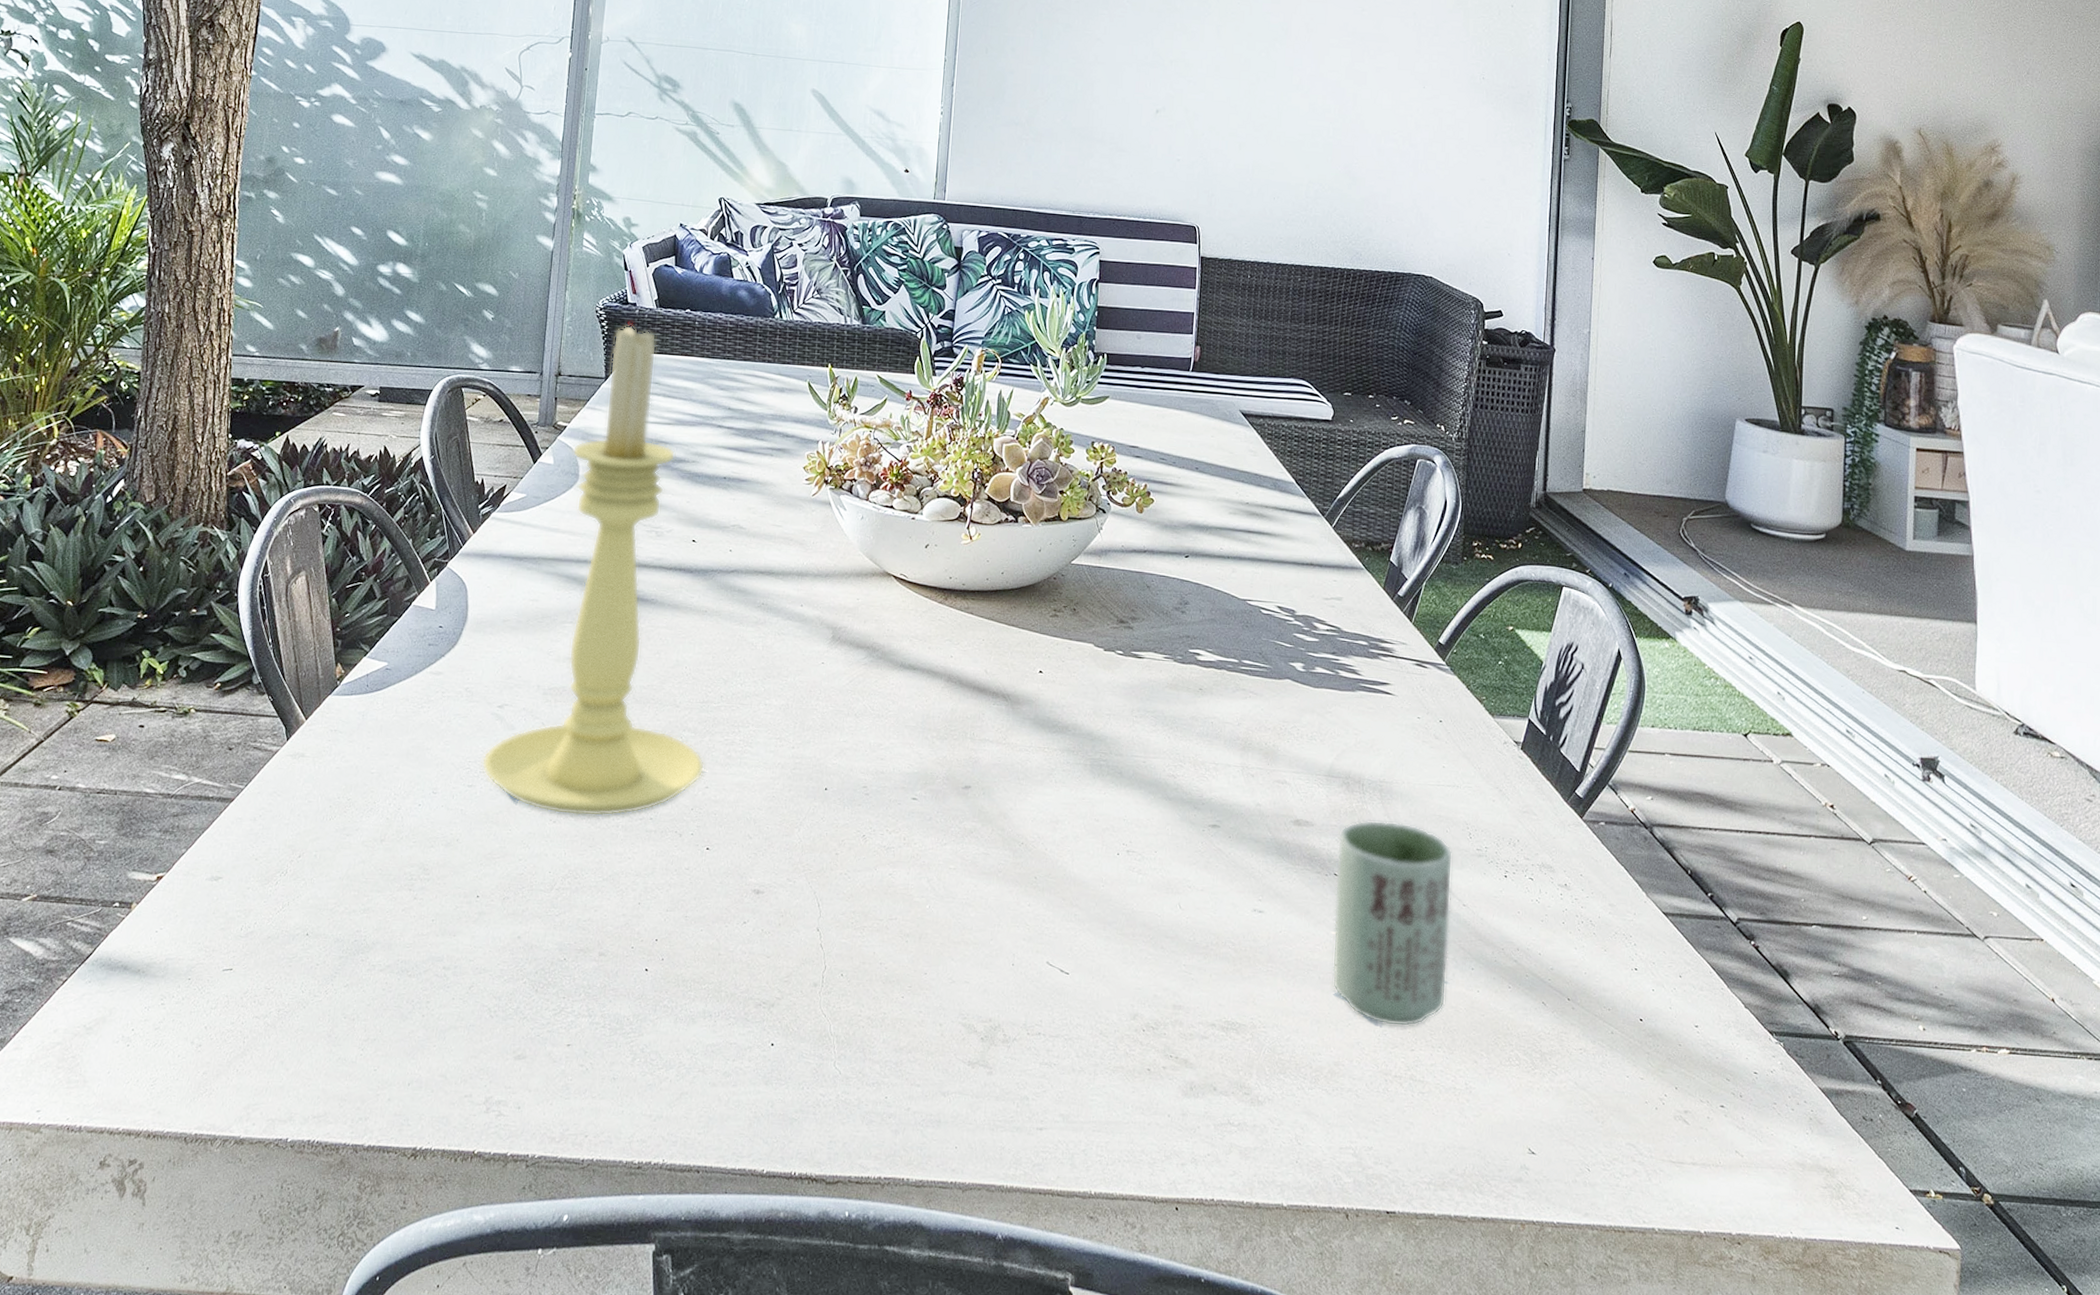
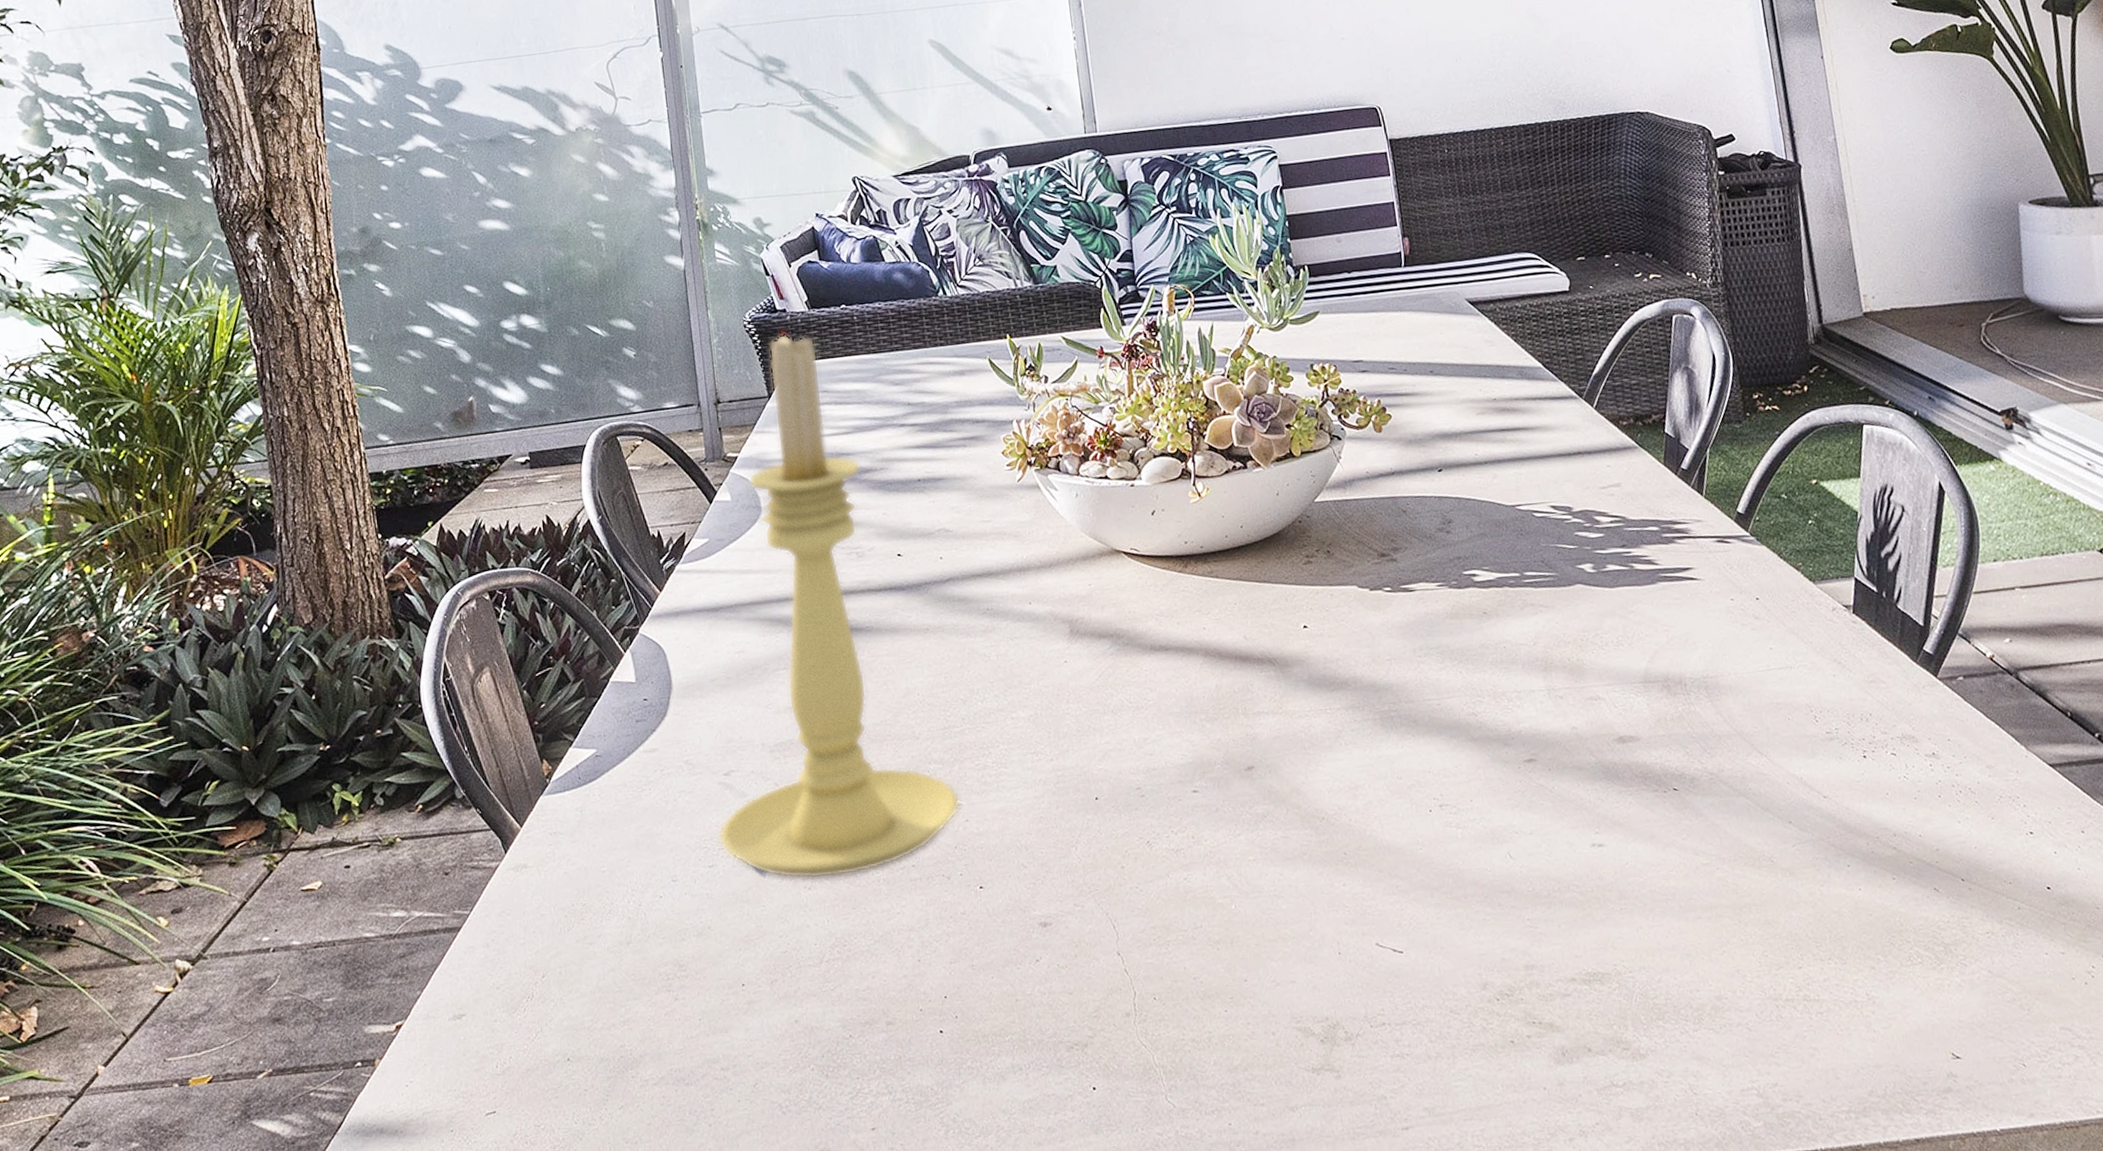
cup: present [1332,820,1453,1027] -> none [1669,718,1826,946]

